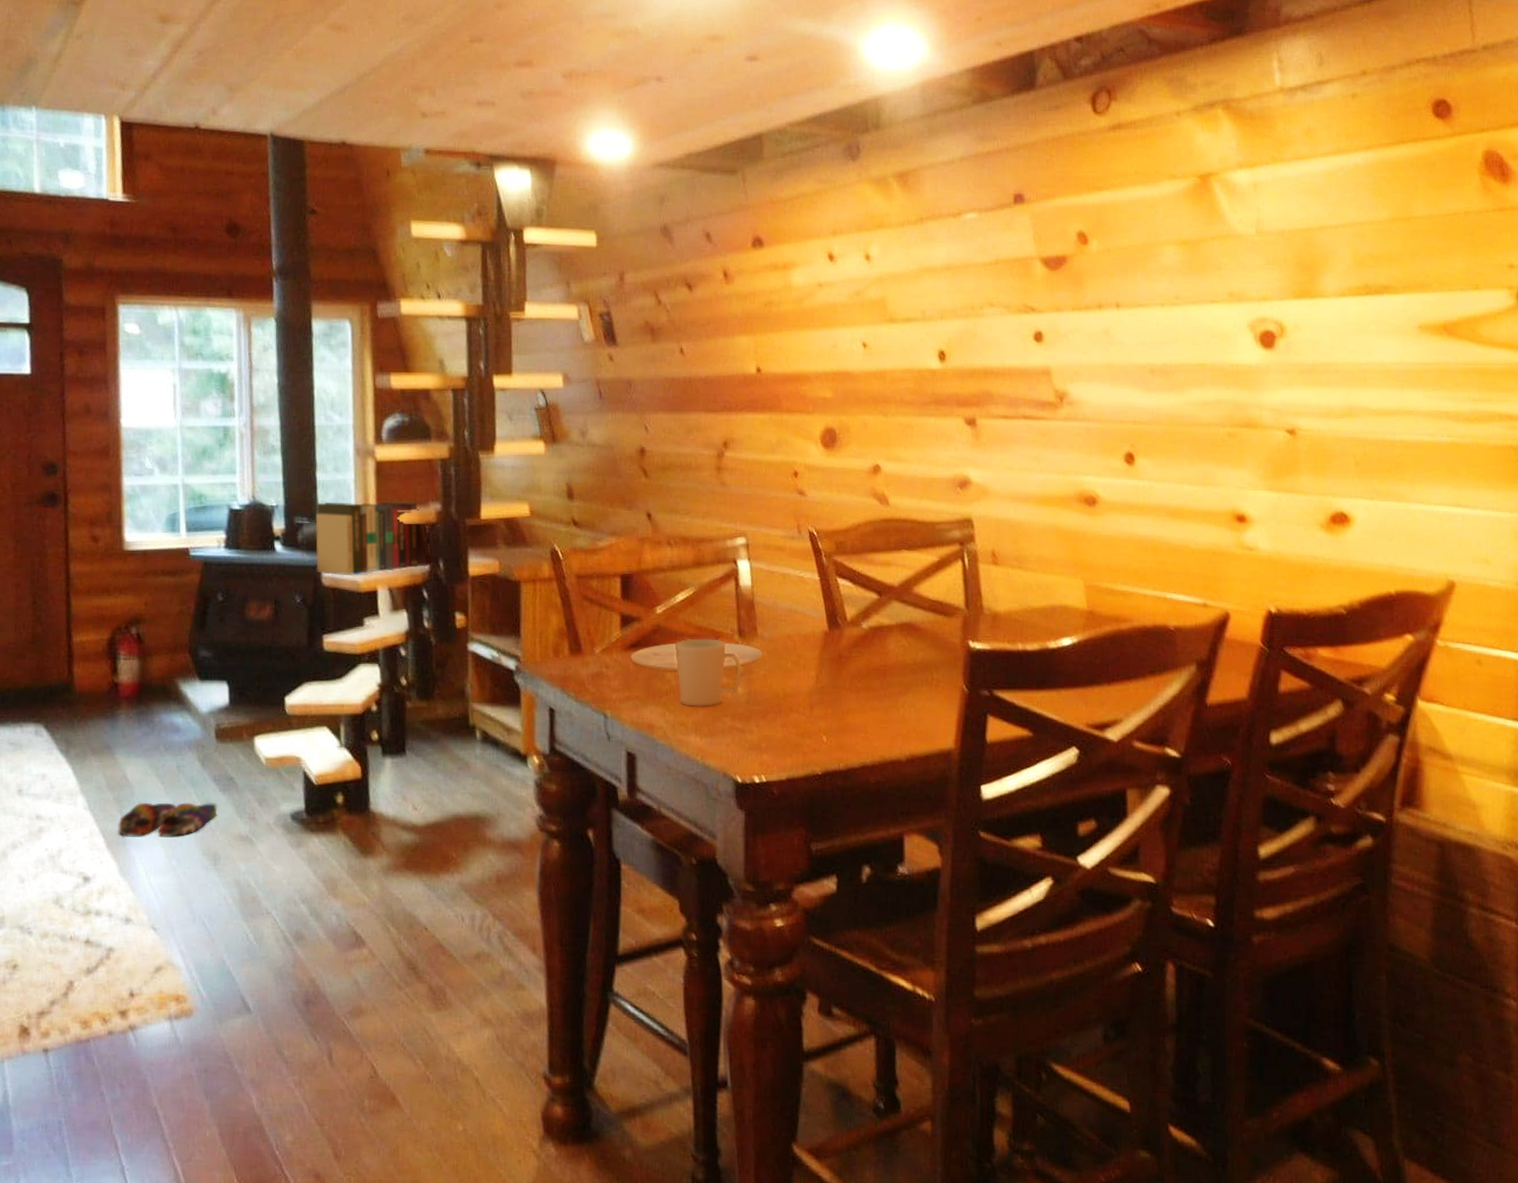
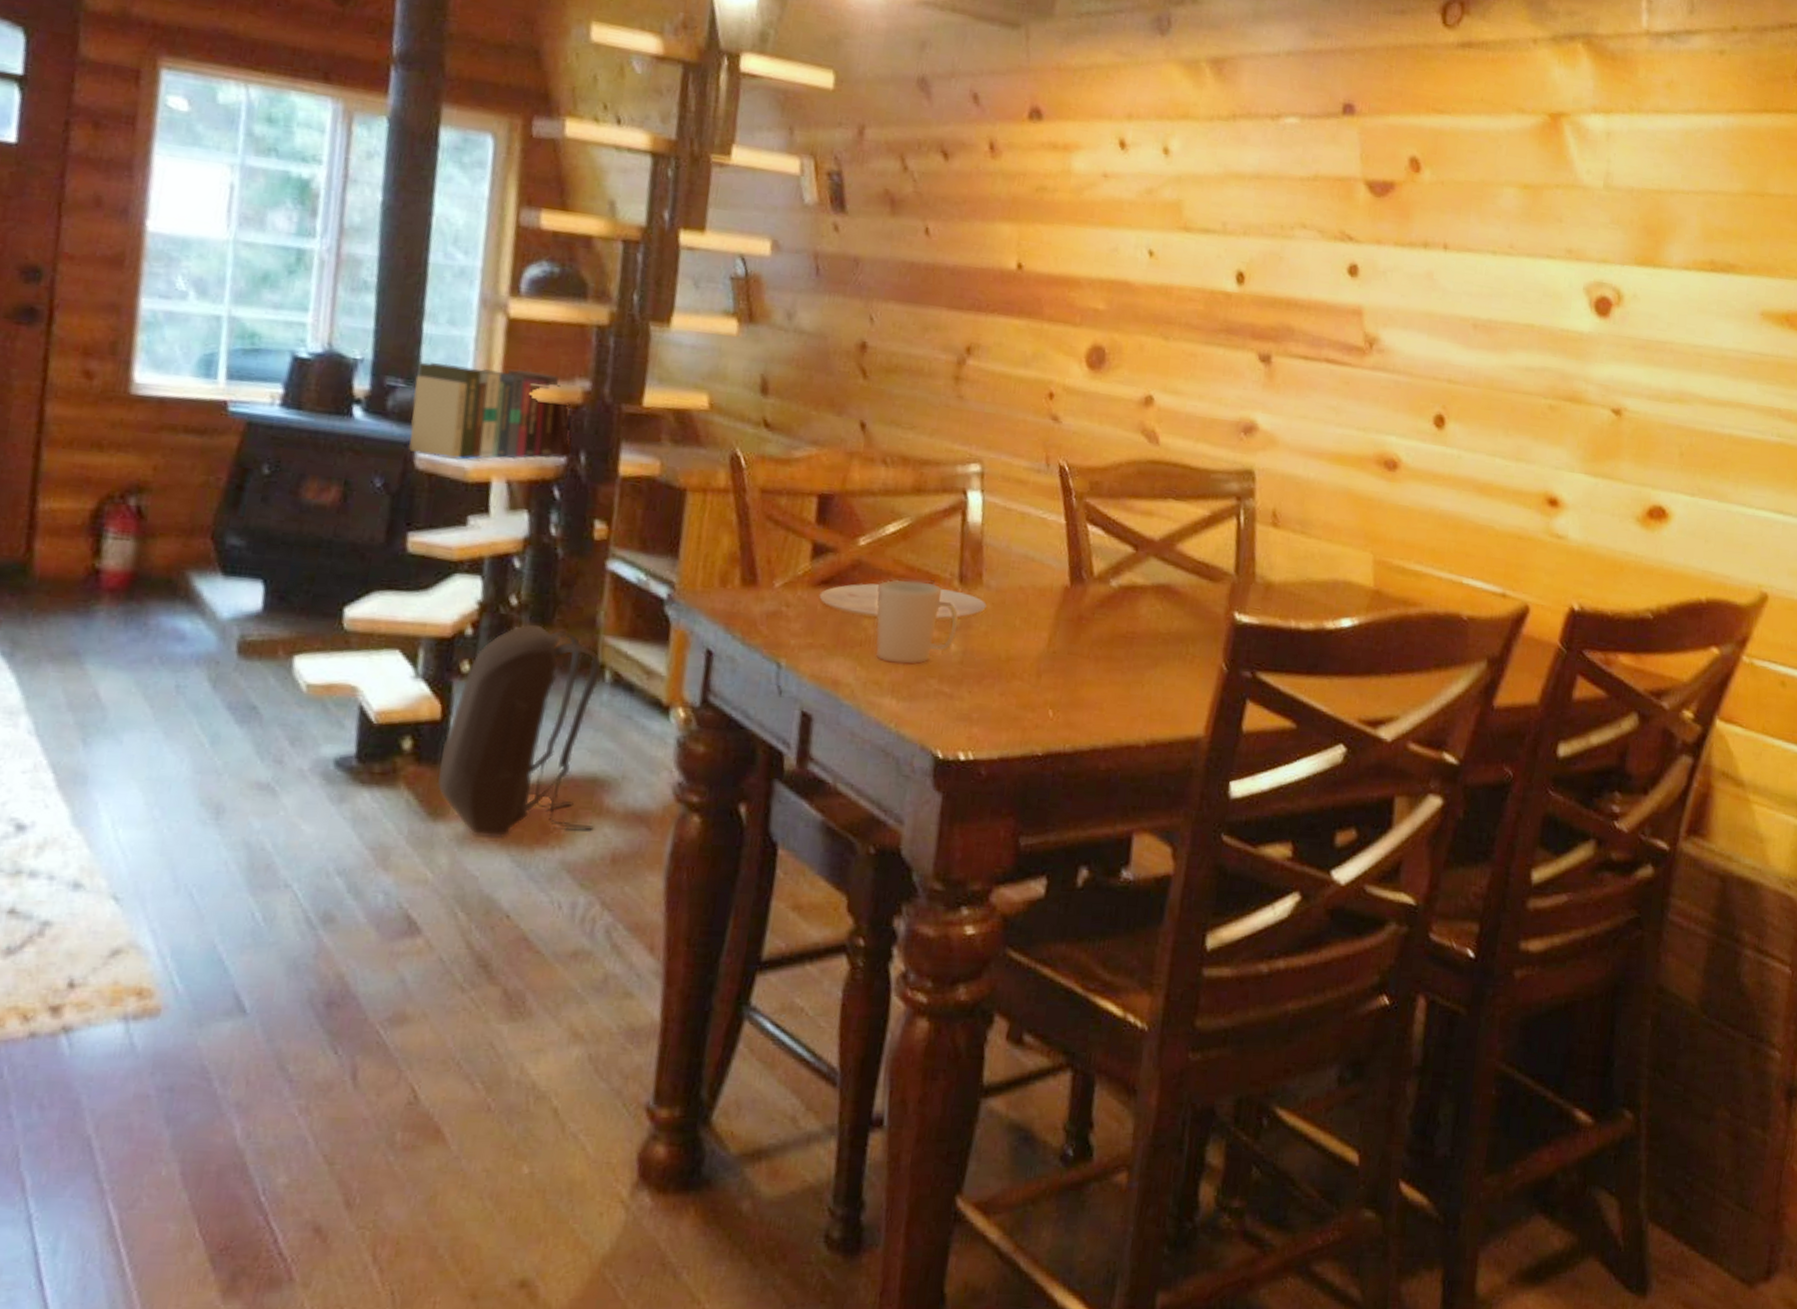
slippers: present [117,802,218,835] -> none [76,729,230,777]
backpack: none [364,698,481,866] -> present [436,623,602,836]

